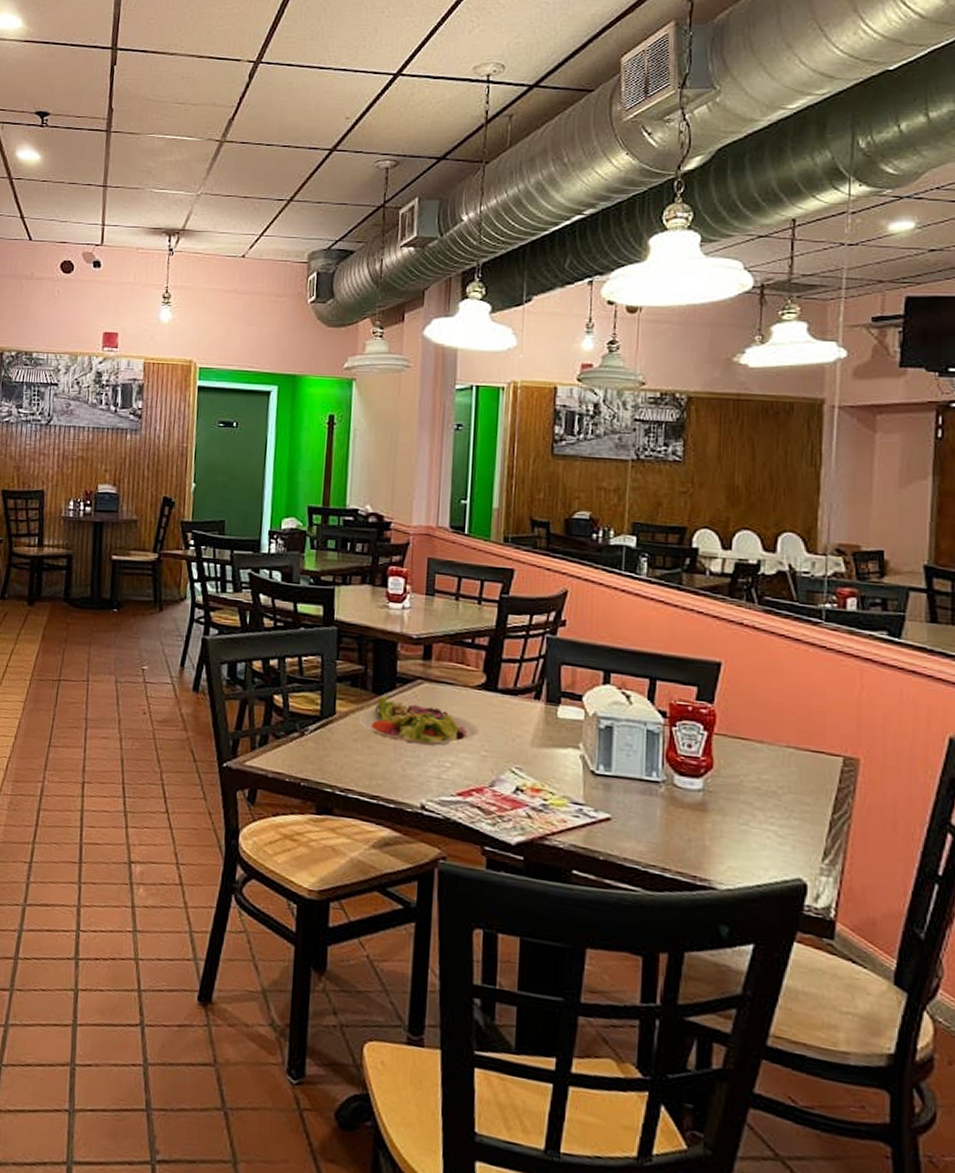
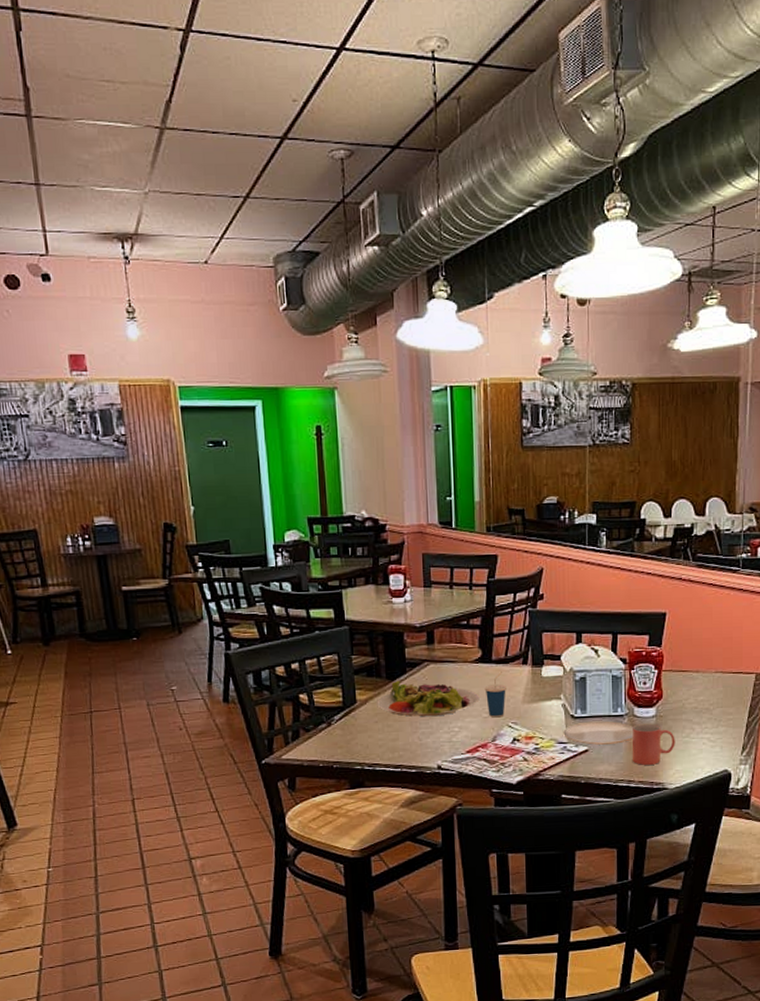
cup: none [486,704,512,759] -> present [484,672,506,718]
plate: none [580,781,673,818] -> present [563,720,634,745]
mug: none [668,796,729,854] -> present [631,723,675,765]

